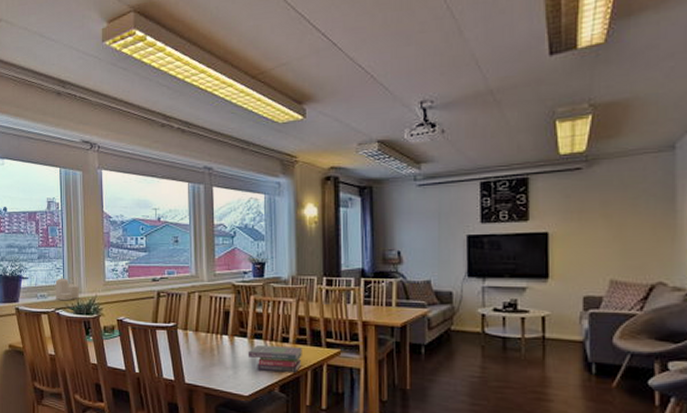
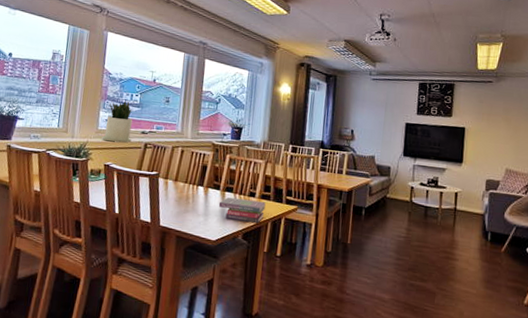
candle: present [55,276,79,301] -> none [48,120,72,144]
planter: none [110,247,143,294] -> present [101,100,133,143]

